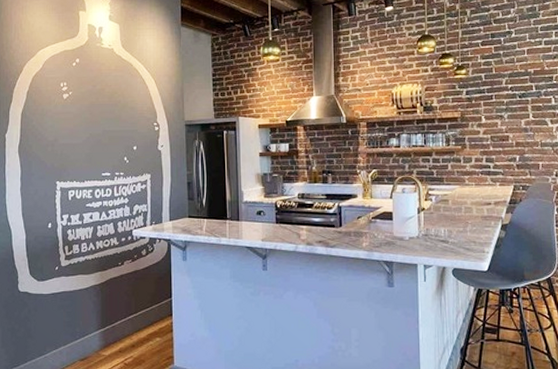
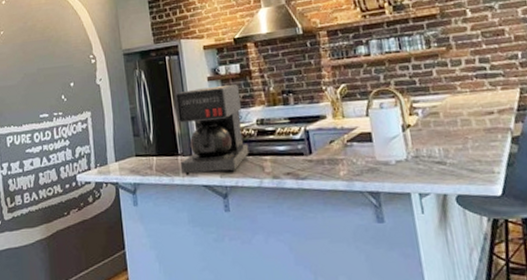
coffee maker: none [229,162,289,238] -> present [175,84,249,176]

